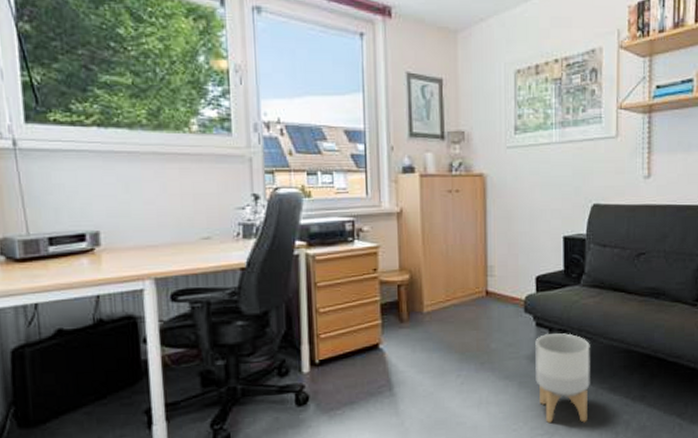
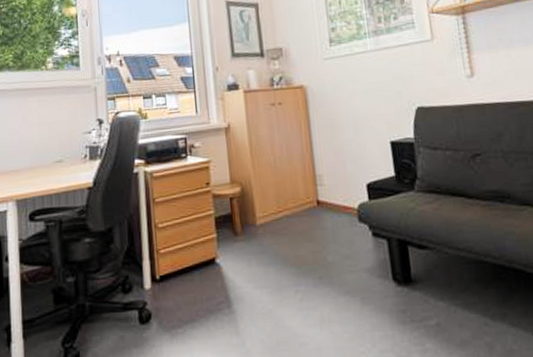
planter: present [535,333,590,424] -> none [374,243,443,346]

